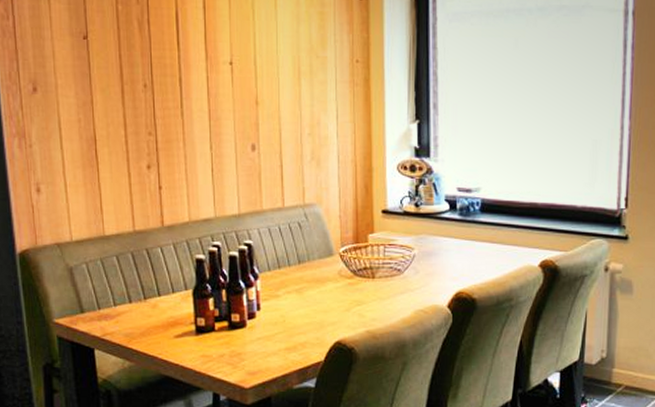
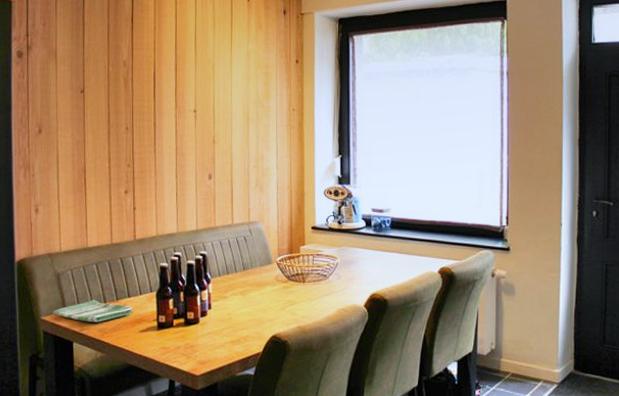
dish towel: none [67,299,165,326] -> present [53,300,133,322]

